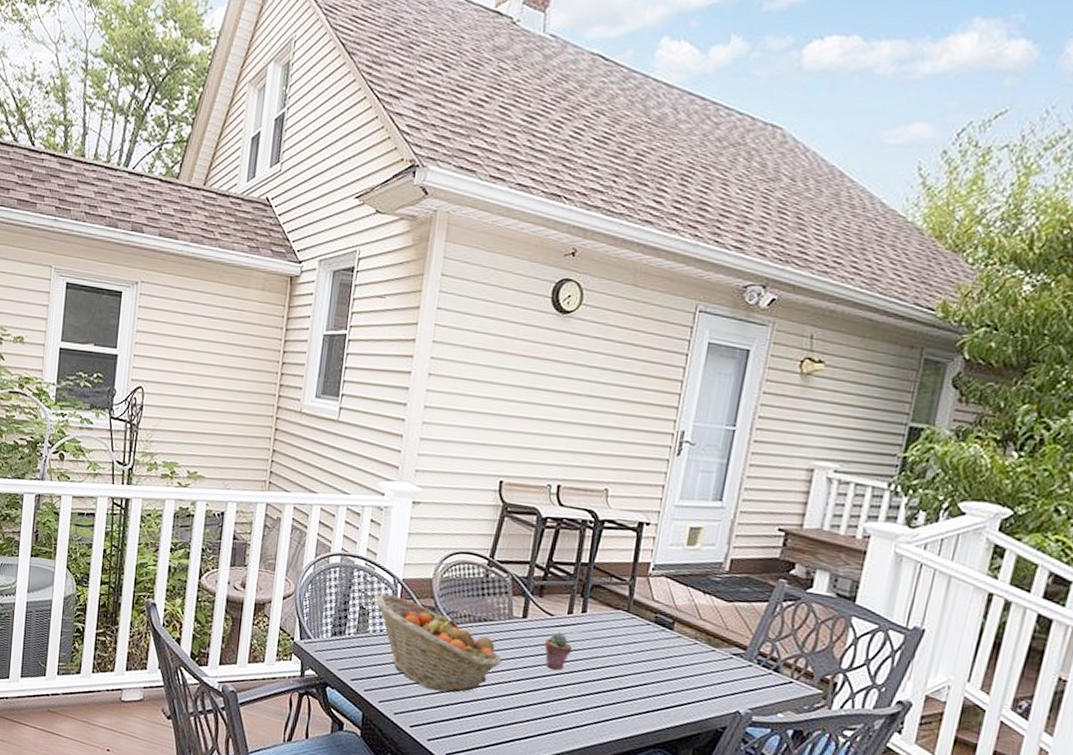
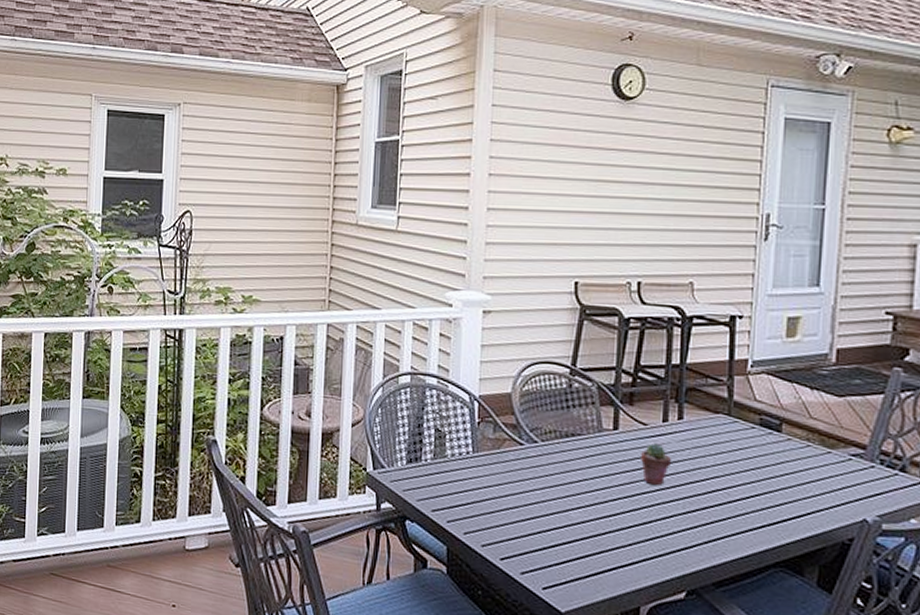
fruit basket: present [375,593,502,693] -> none [451,413,595,519]

